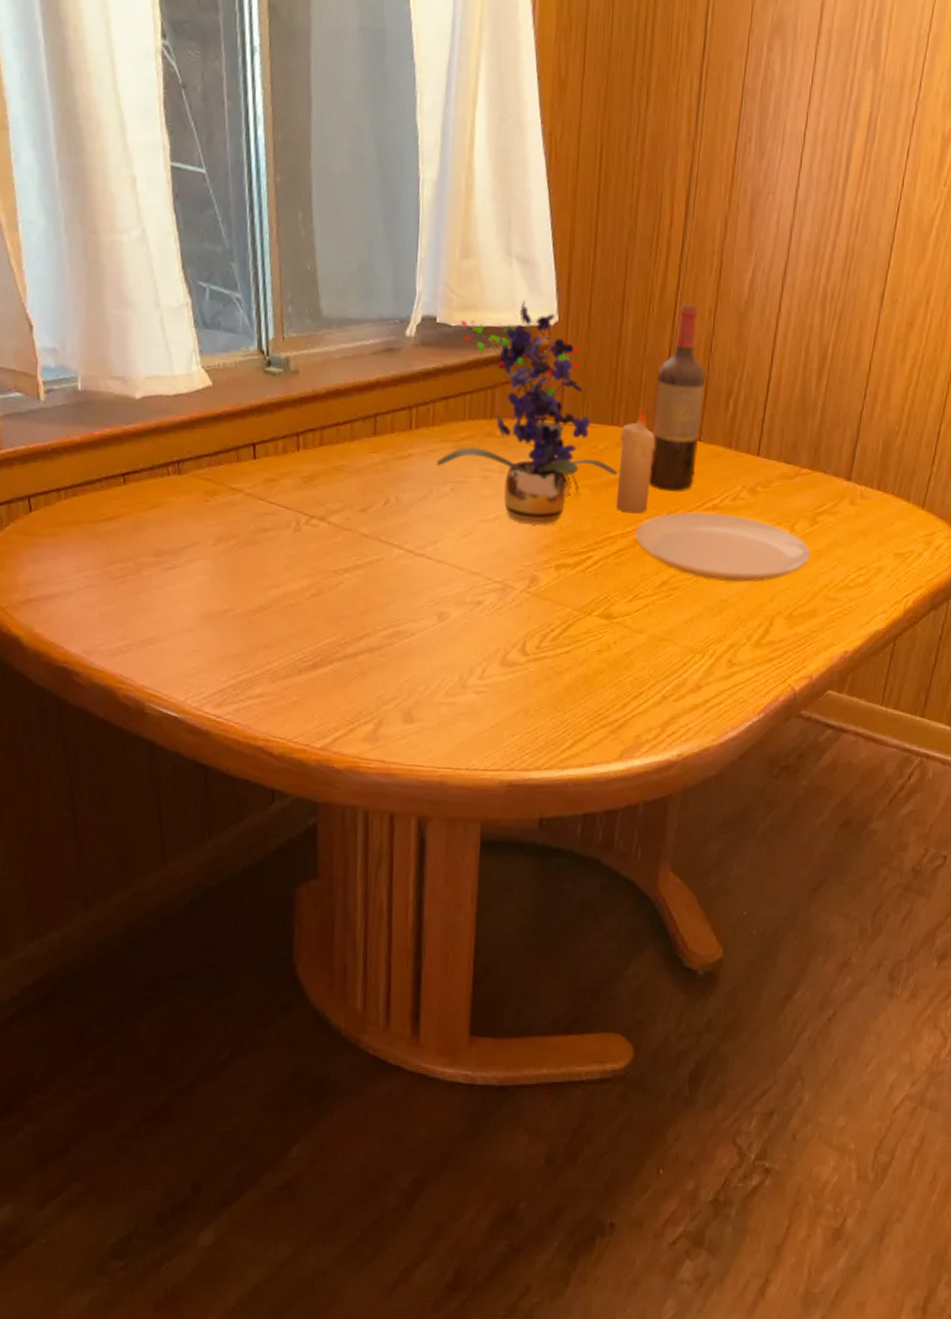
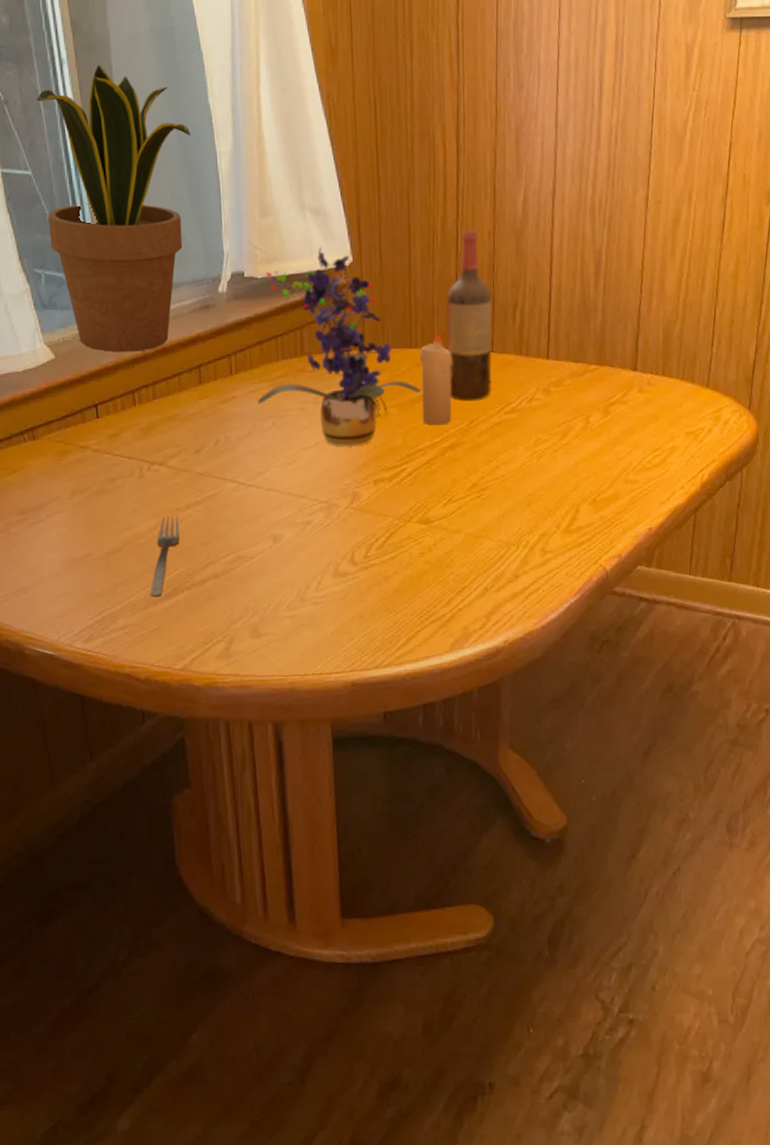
potted plant: none [219,59,393,390] -> present [36,64,192,352]
fork: none [294,577,335,666] -> present [150,516,180,598]
plate: present [635,511,812,583] -> none [443,415,608,477]

